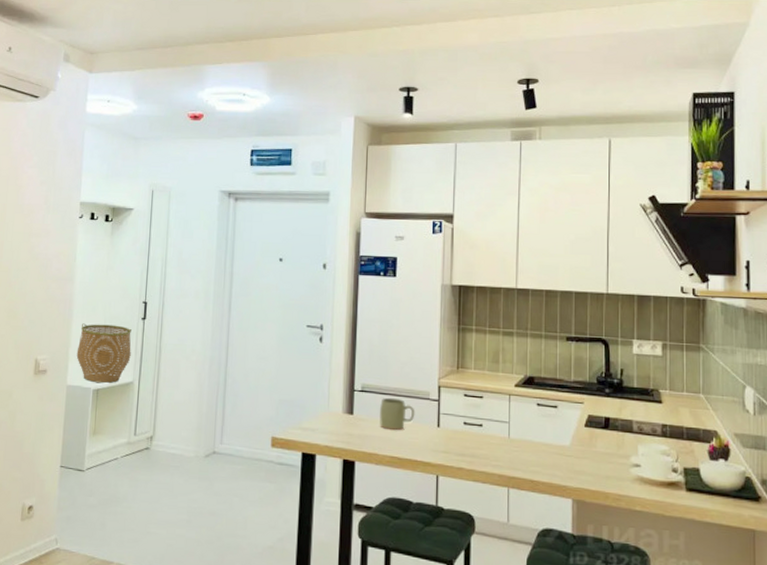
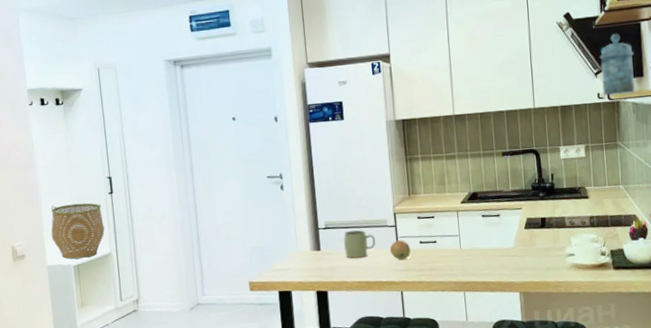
fruit: none [429,417,453,441] -> present [389,240,411,261]
canister: none [686,225,727,293] -> present [599,34,636,96]

